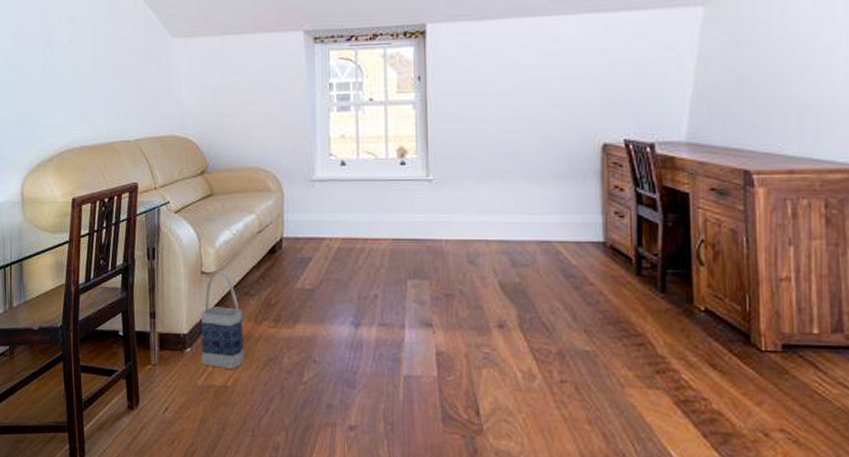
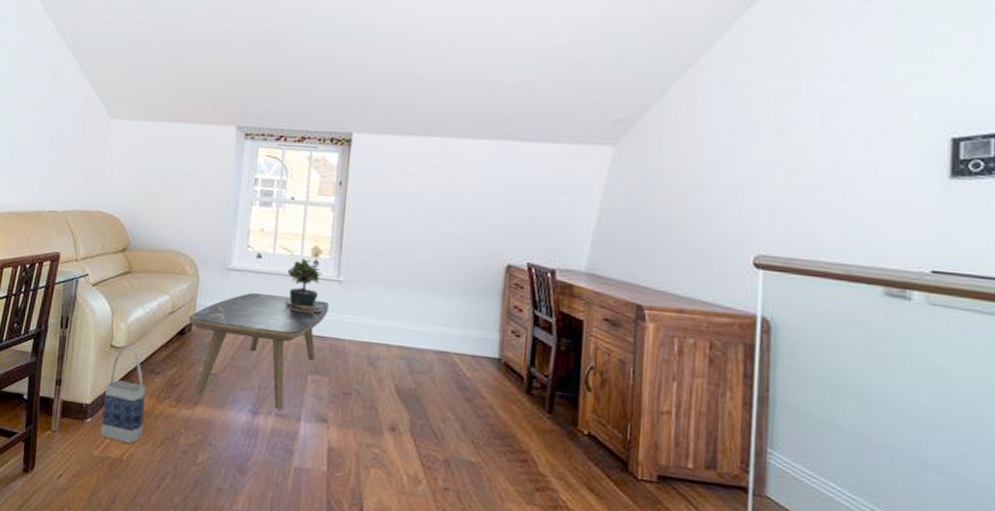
coffee table: none [278,201,421,319] -> present [188,292,329,410]
potted plant: none [367,161,415,218] -> present [277,259,323,313]

